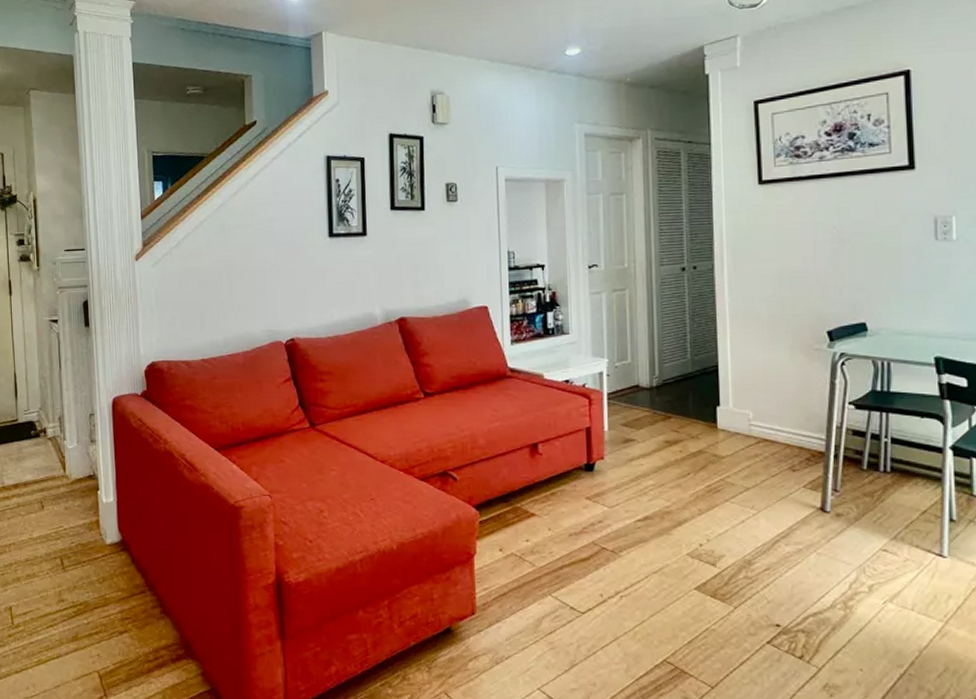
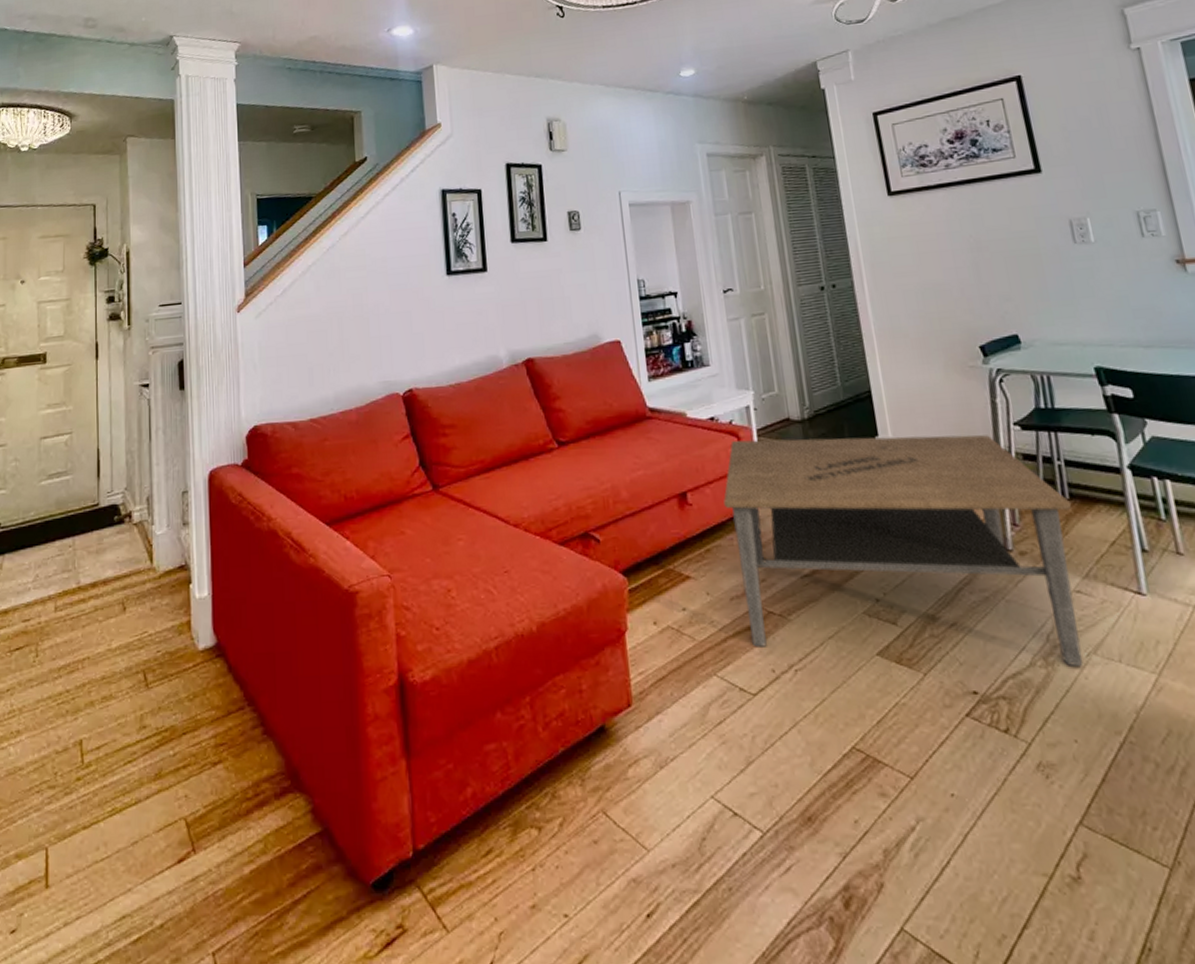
coffee table: none [571,402,892,611] -> present [723,435,1084,666]

